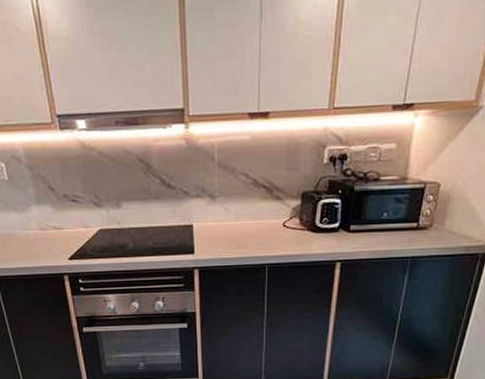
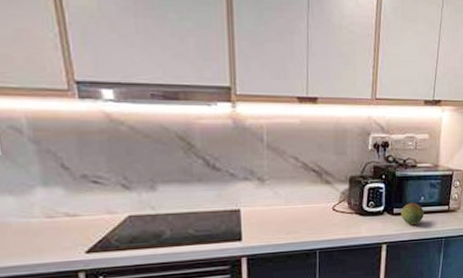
fruit: none [359,219,387,243] -> present [401,202,425,225]

